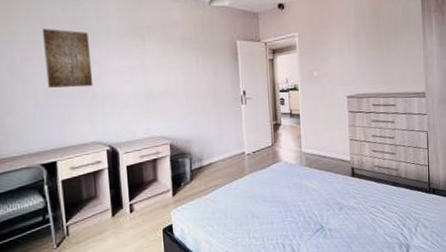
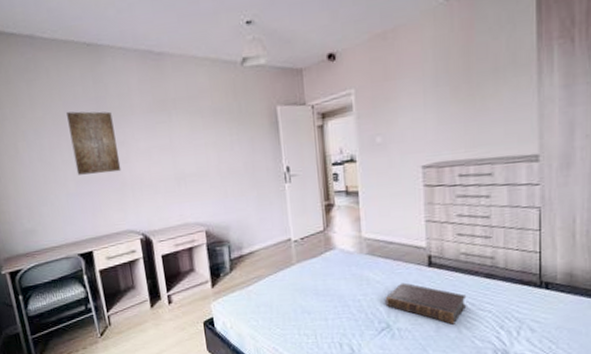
book: none [319,190,380,224] -> present [385,282,467,325]

